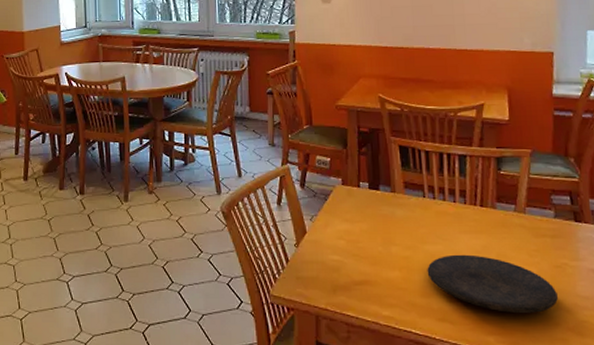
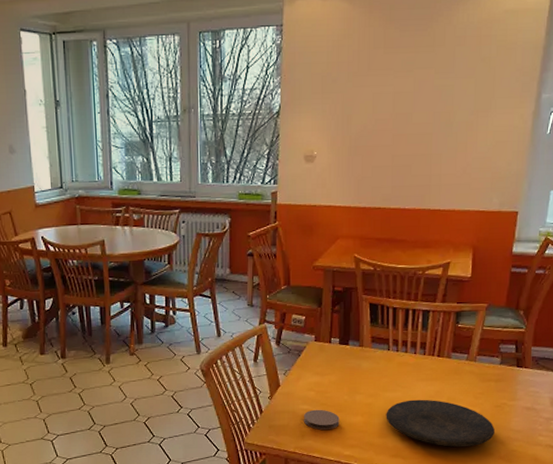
coaster: none [334,261,375,286] -> present [303,409,340,431]

